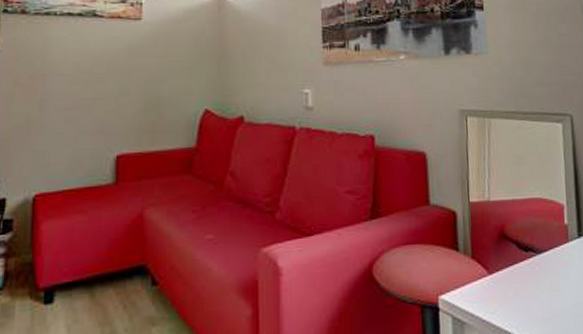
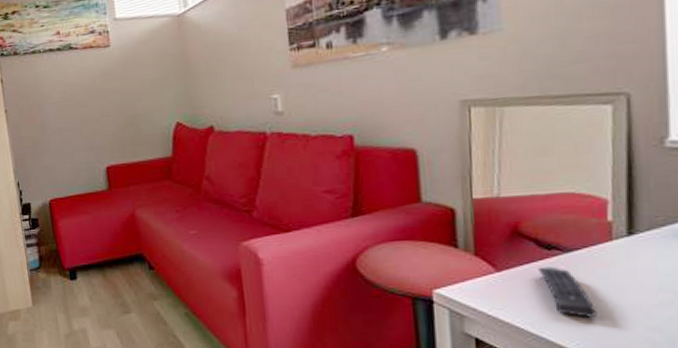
remote control: none [519,267,562,317] -> present [538,266,597,317]

